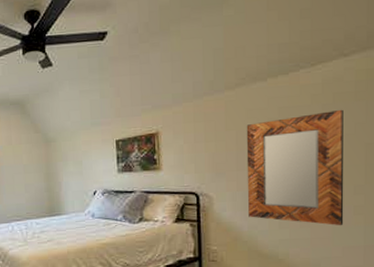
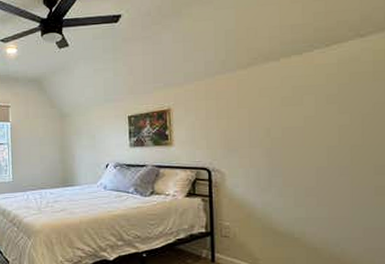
home mirror: present [246,109,344,226] -> none [259,89,364,207]

